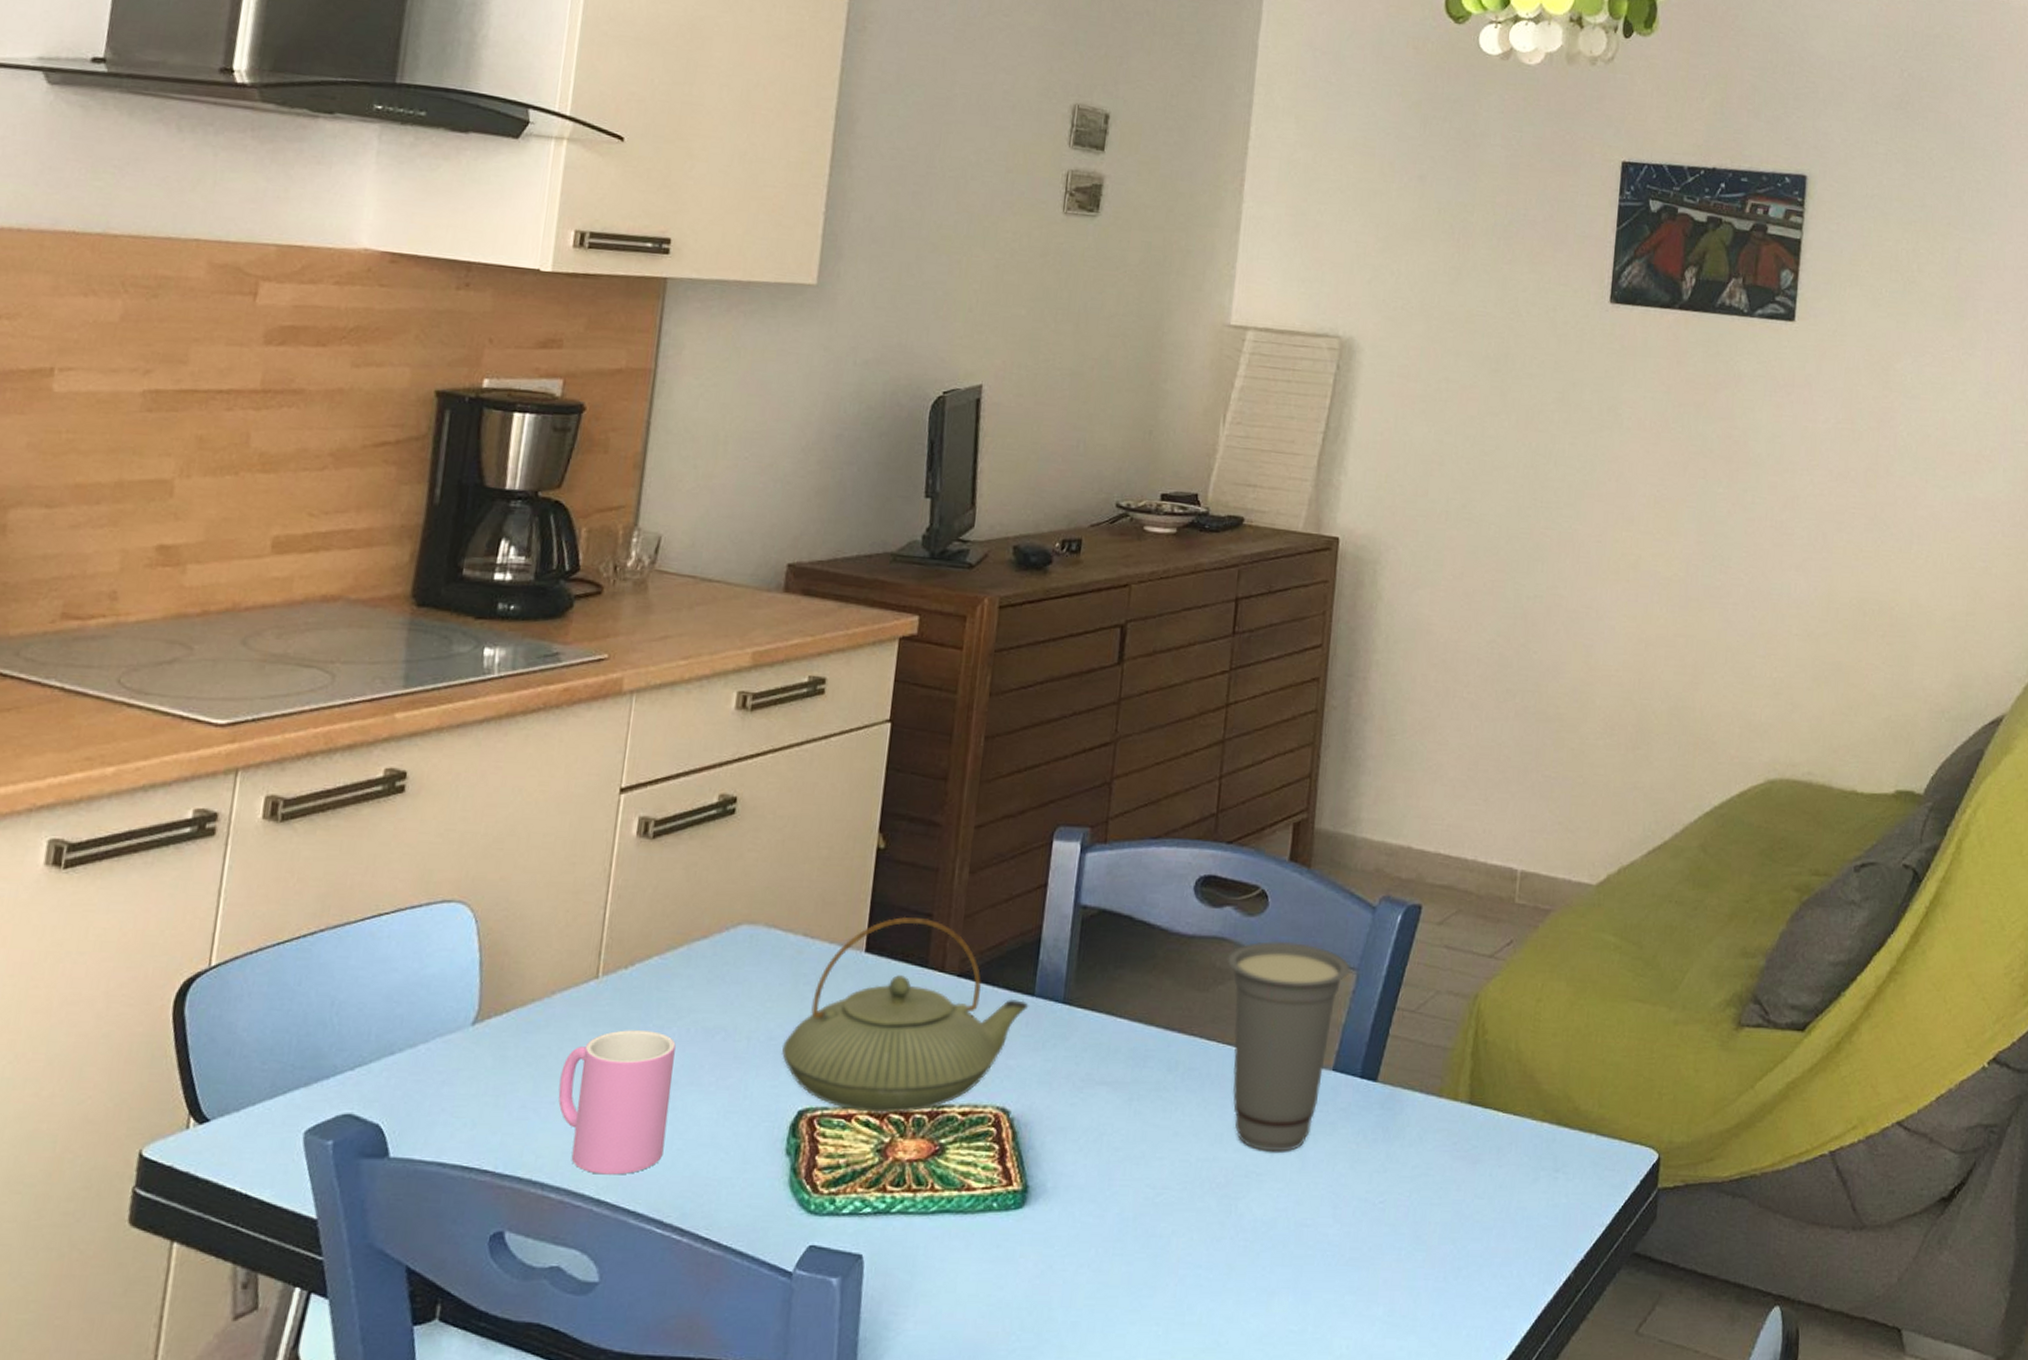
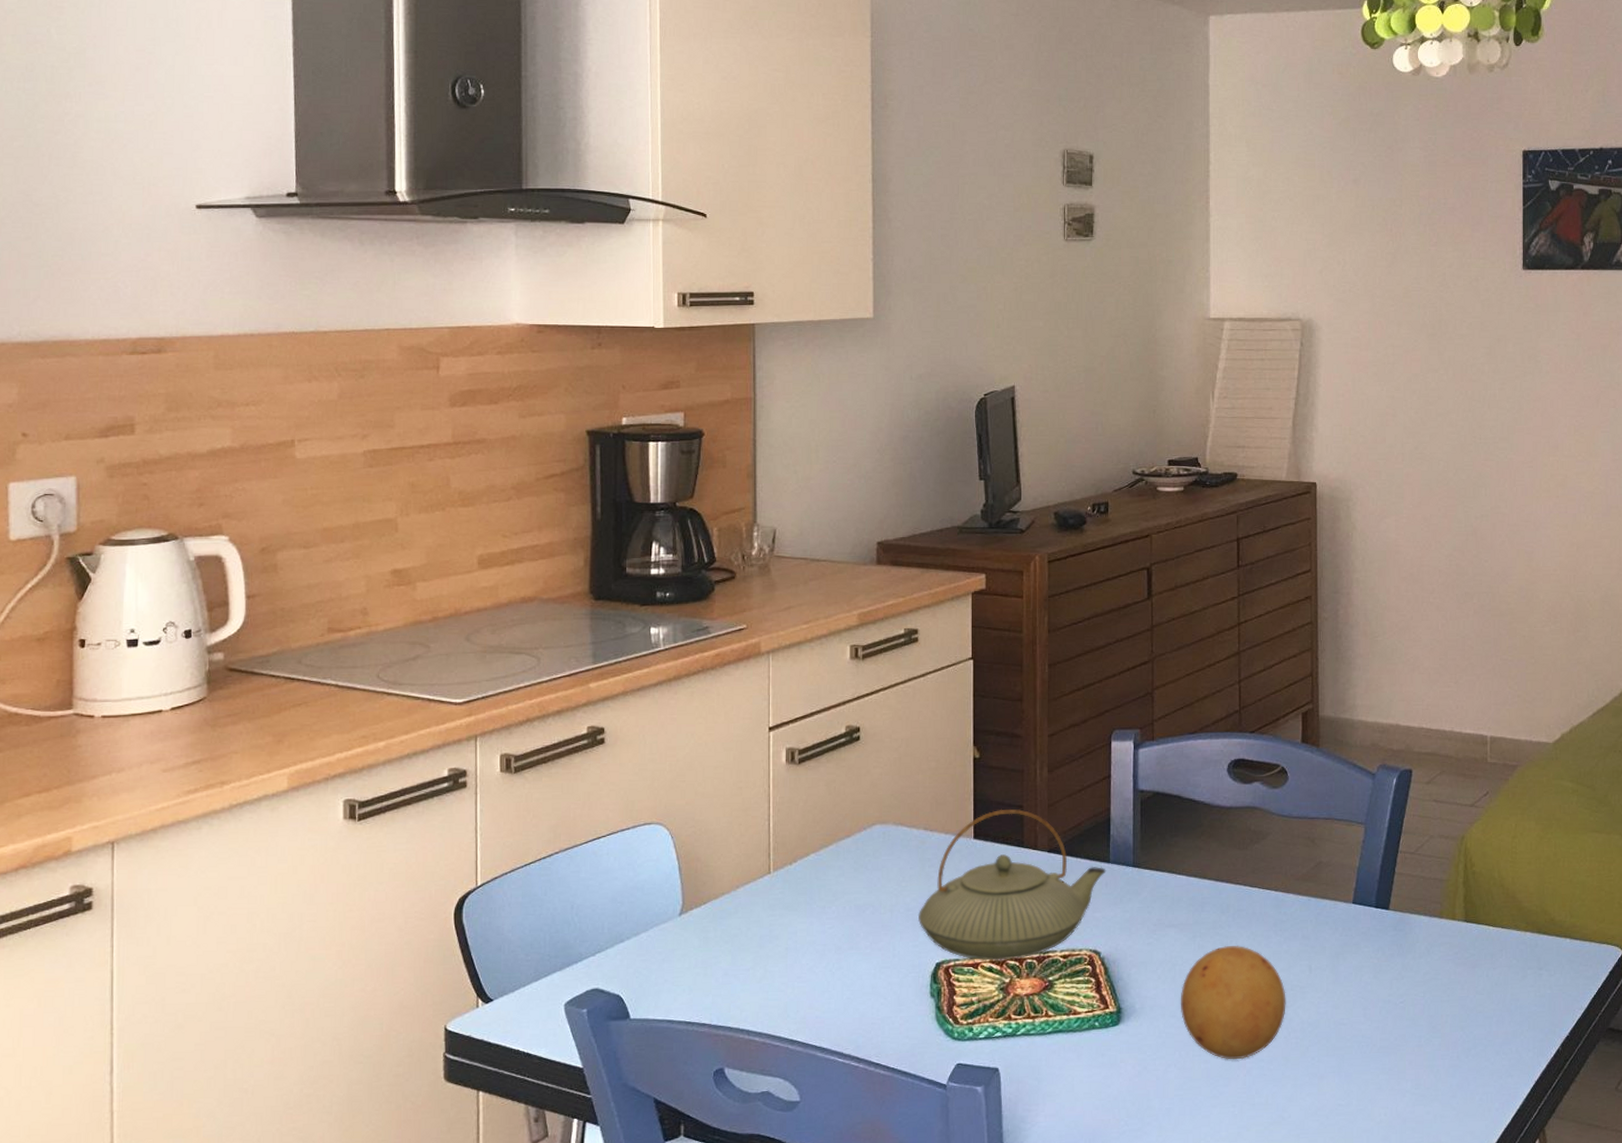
cup: present [558,1030,676,1175] -> none [751,910,837,1021]
fruit: none [1103,1114,1239,1264] -> present [1181,946,1286,1060]
cup: present [1227,941,1350,1152] -> none [1259,806,1359,970]

